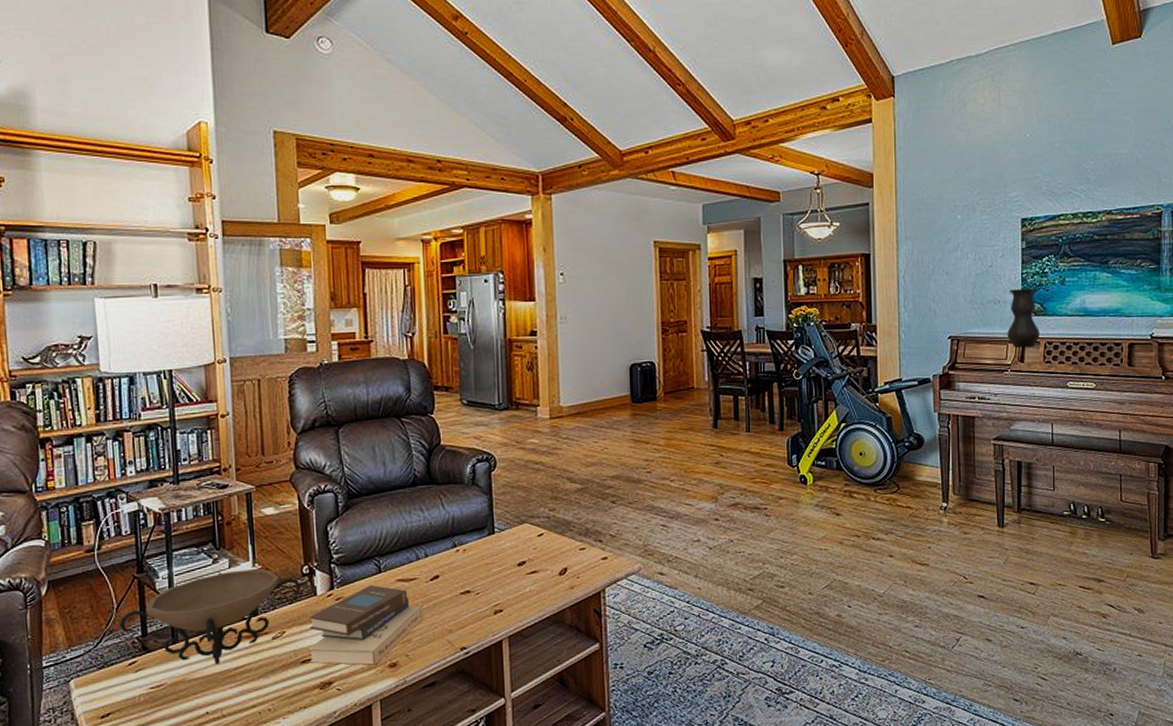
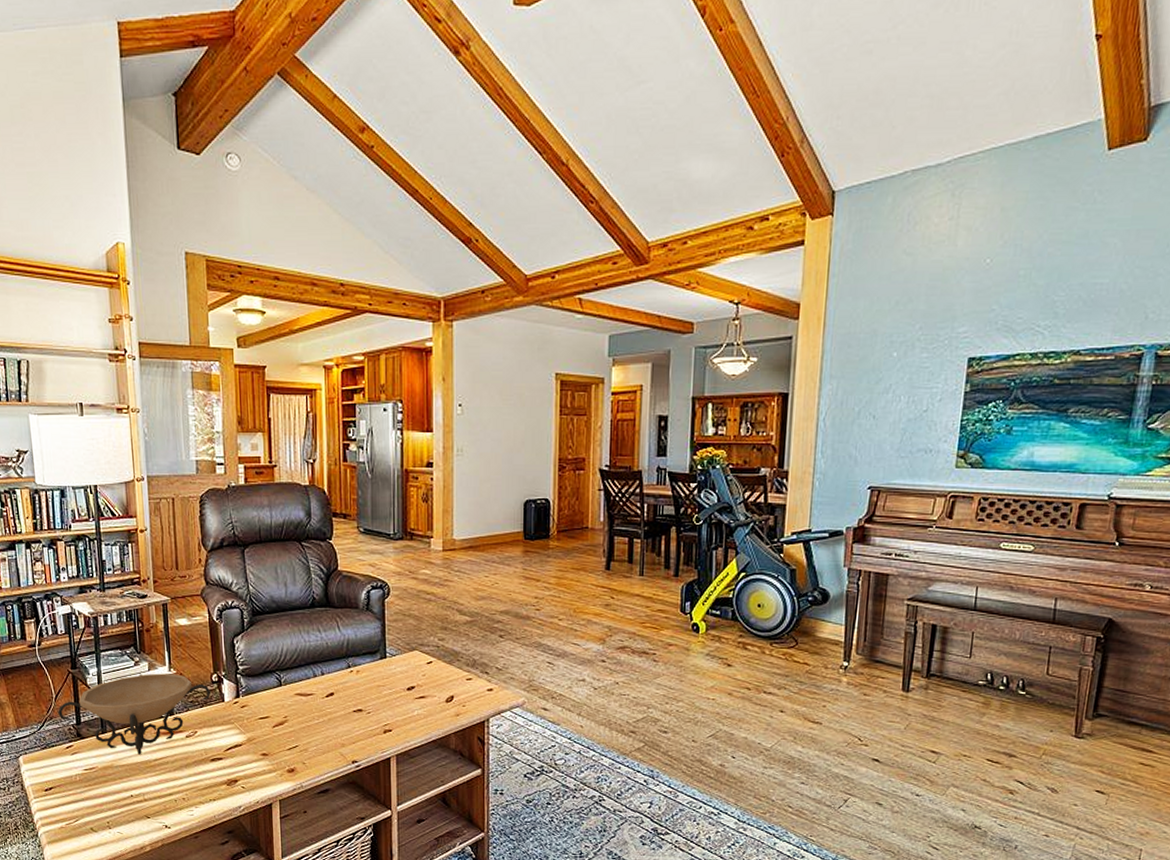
books: present [309,585,425,665] -> none [217,697,320,769]
vase: present [1007,288,1040,348] -> none [936,437,977,502]

